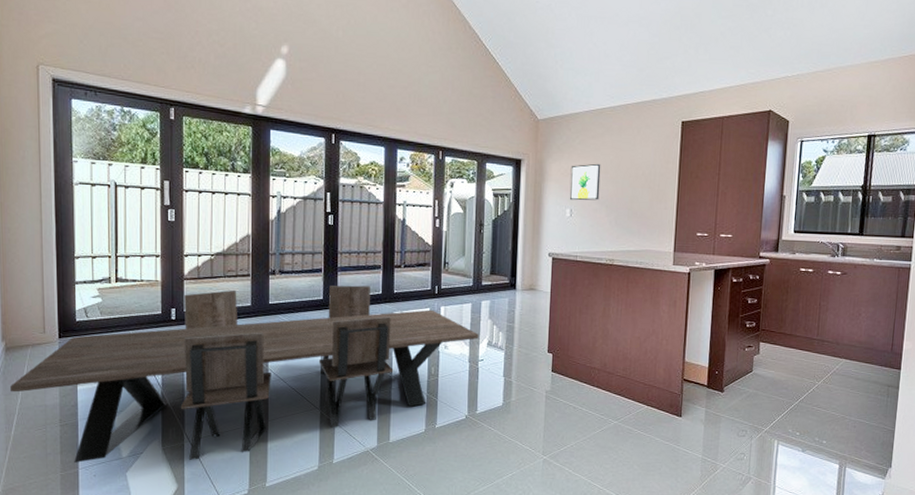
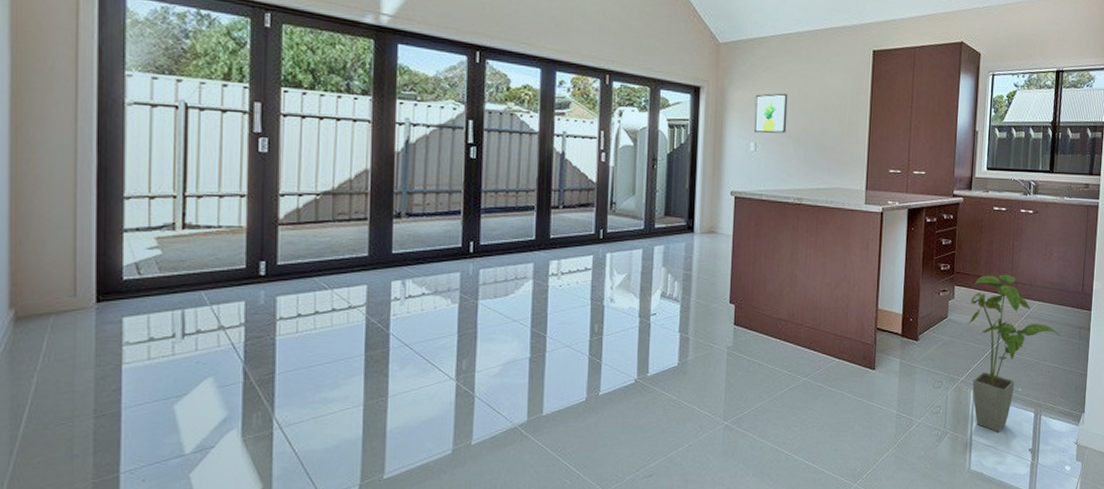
dining table: present [10,285,479,463] -> none [20,229,651,465]
house plant: none [771,332,868,481] -> present [967,274,1061,432]

